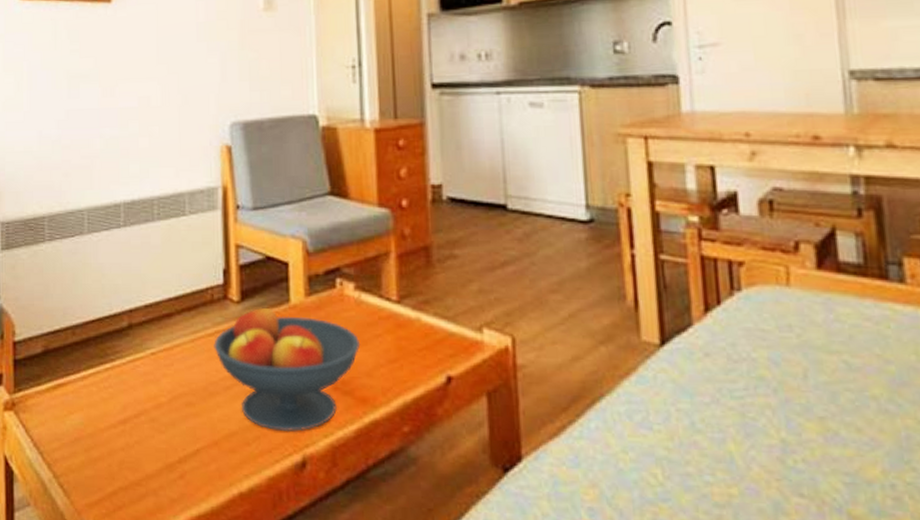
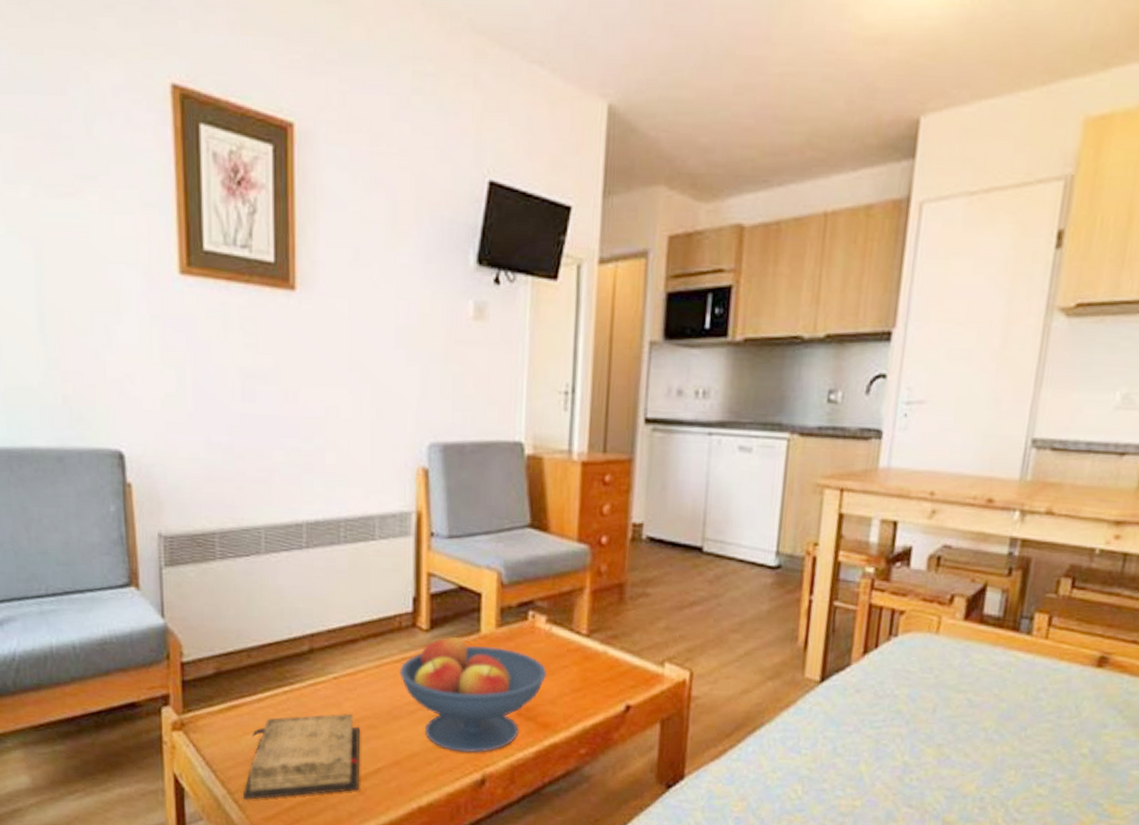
diary: none [68,391,179,485] -> present [244,714,359,801]

